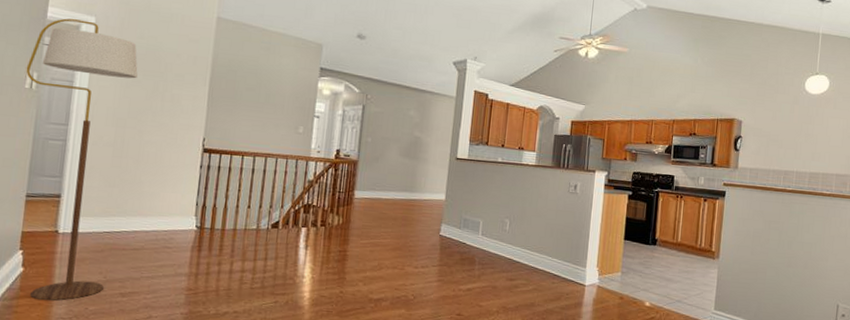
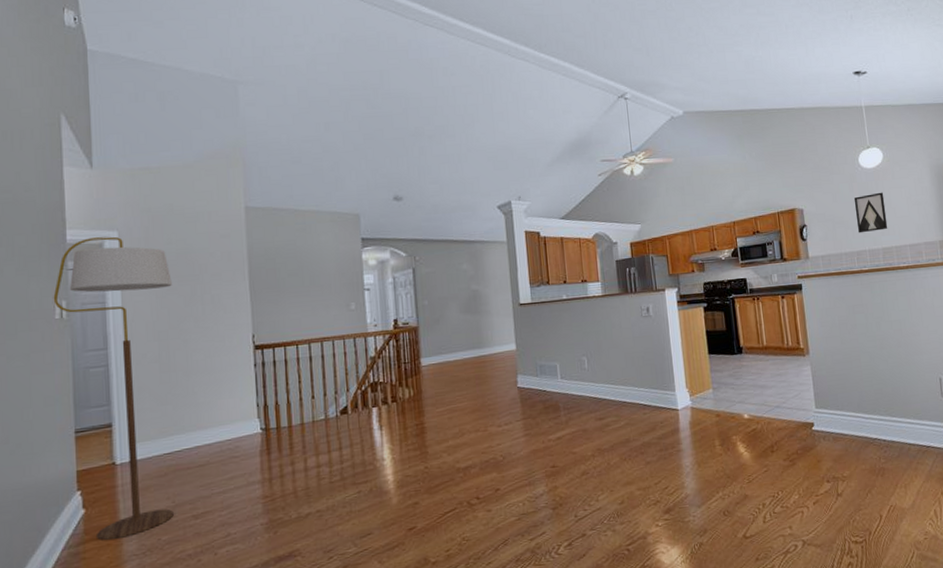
wall art: none [790,118,822,156] -> present [854,192,888,233]

